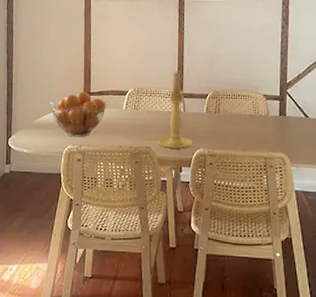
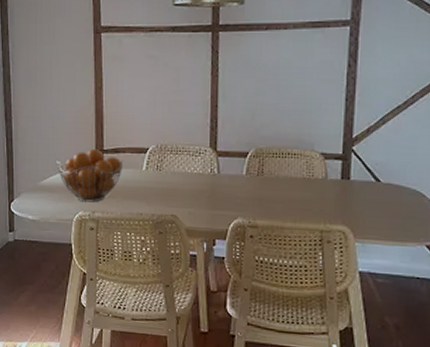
candle holder: present [157,72,193,149] -> none [185,124,230,219]

